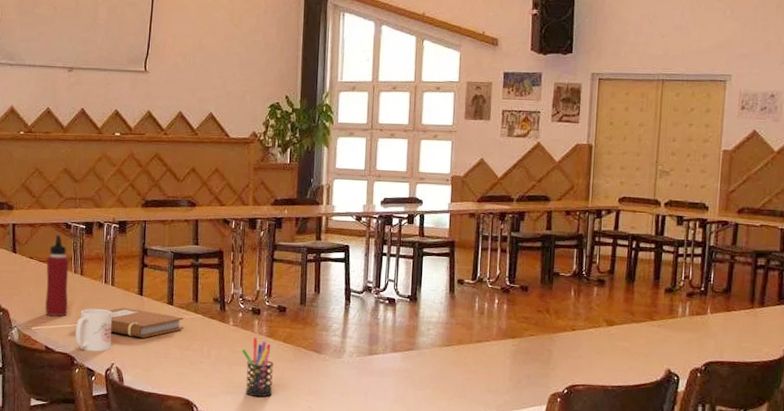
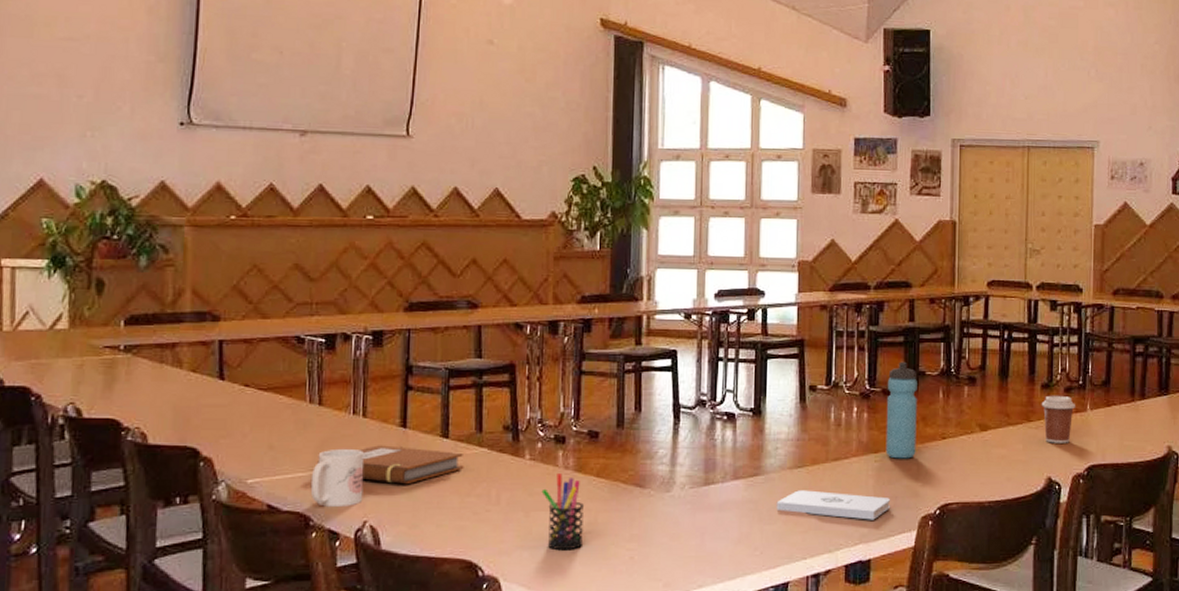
water bottle: present [45,235,69,317] -> none [267,352,302,463]
notepad: none [427,364,525,394] -> present [776,490,891,520]
water bottle: none [521,263,552,345] -> present [885,361,917,459]
coffee cup: none [664,298,696,341] -> present [1041,395,1075,443]

